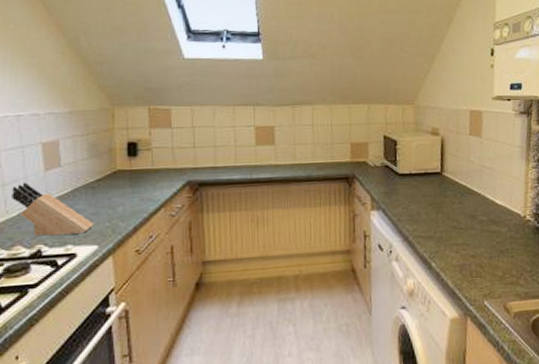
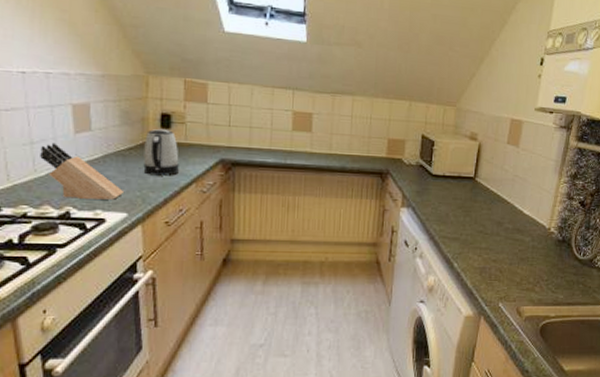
kettle: none [112,158,147,205] -> present [143,129,179,176]

